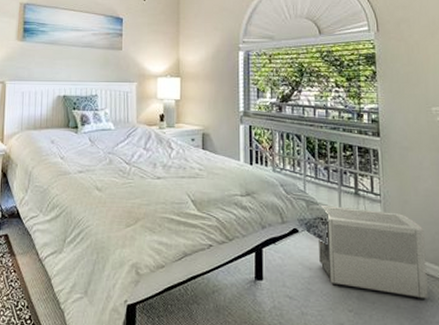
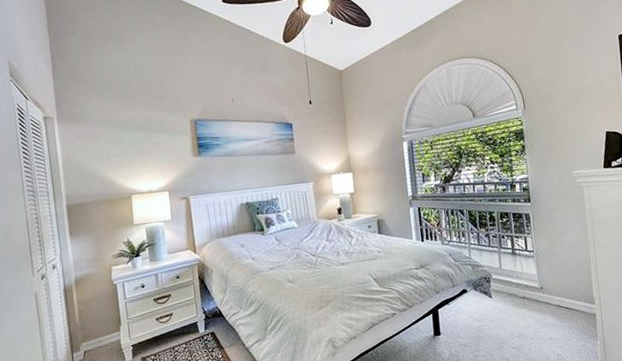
air purifier: present [319,204,429,301] -> none [482,264,575,331]

